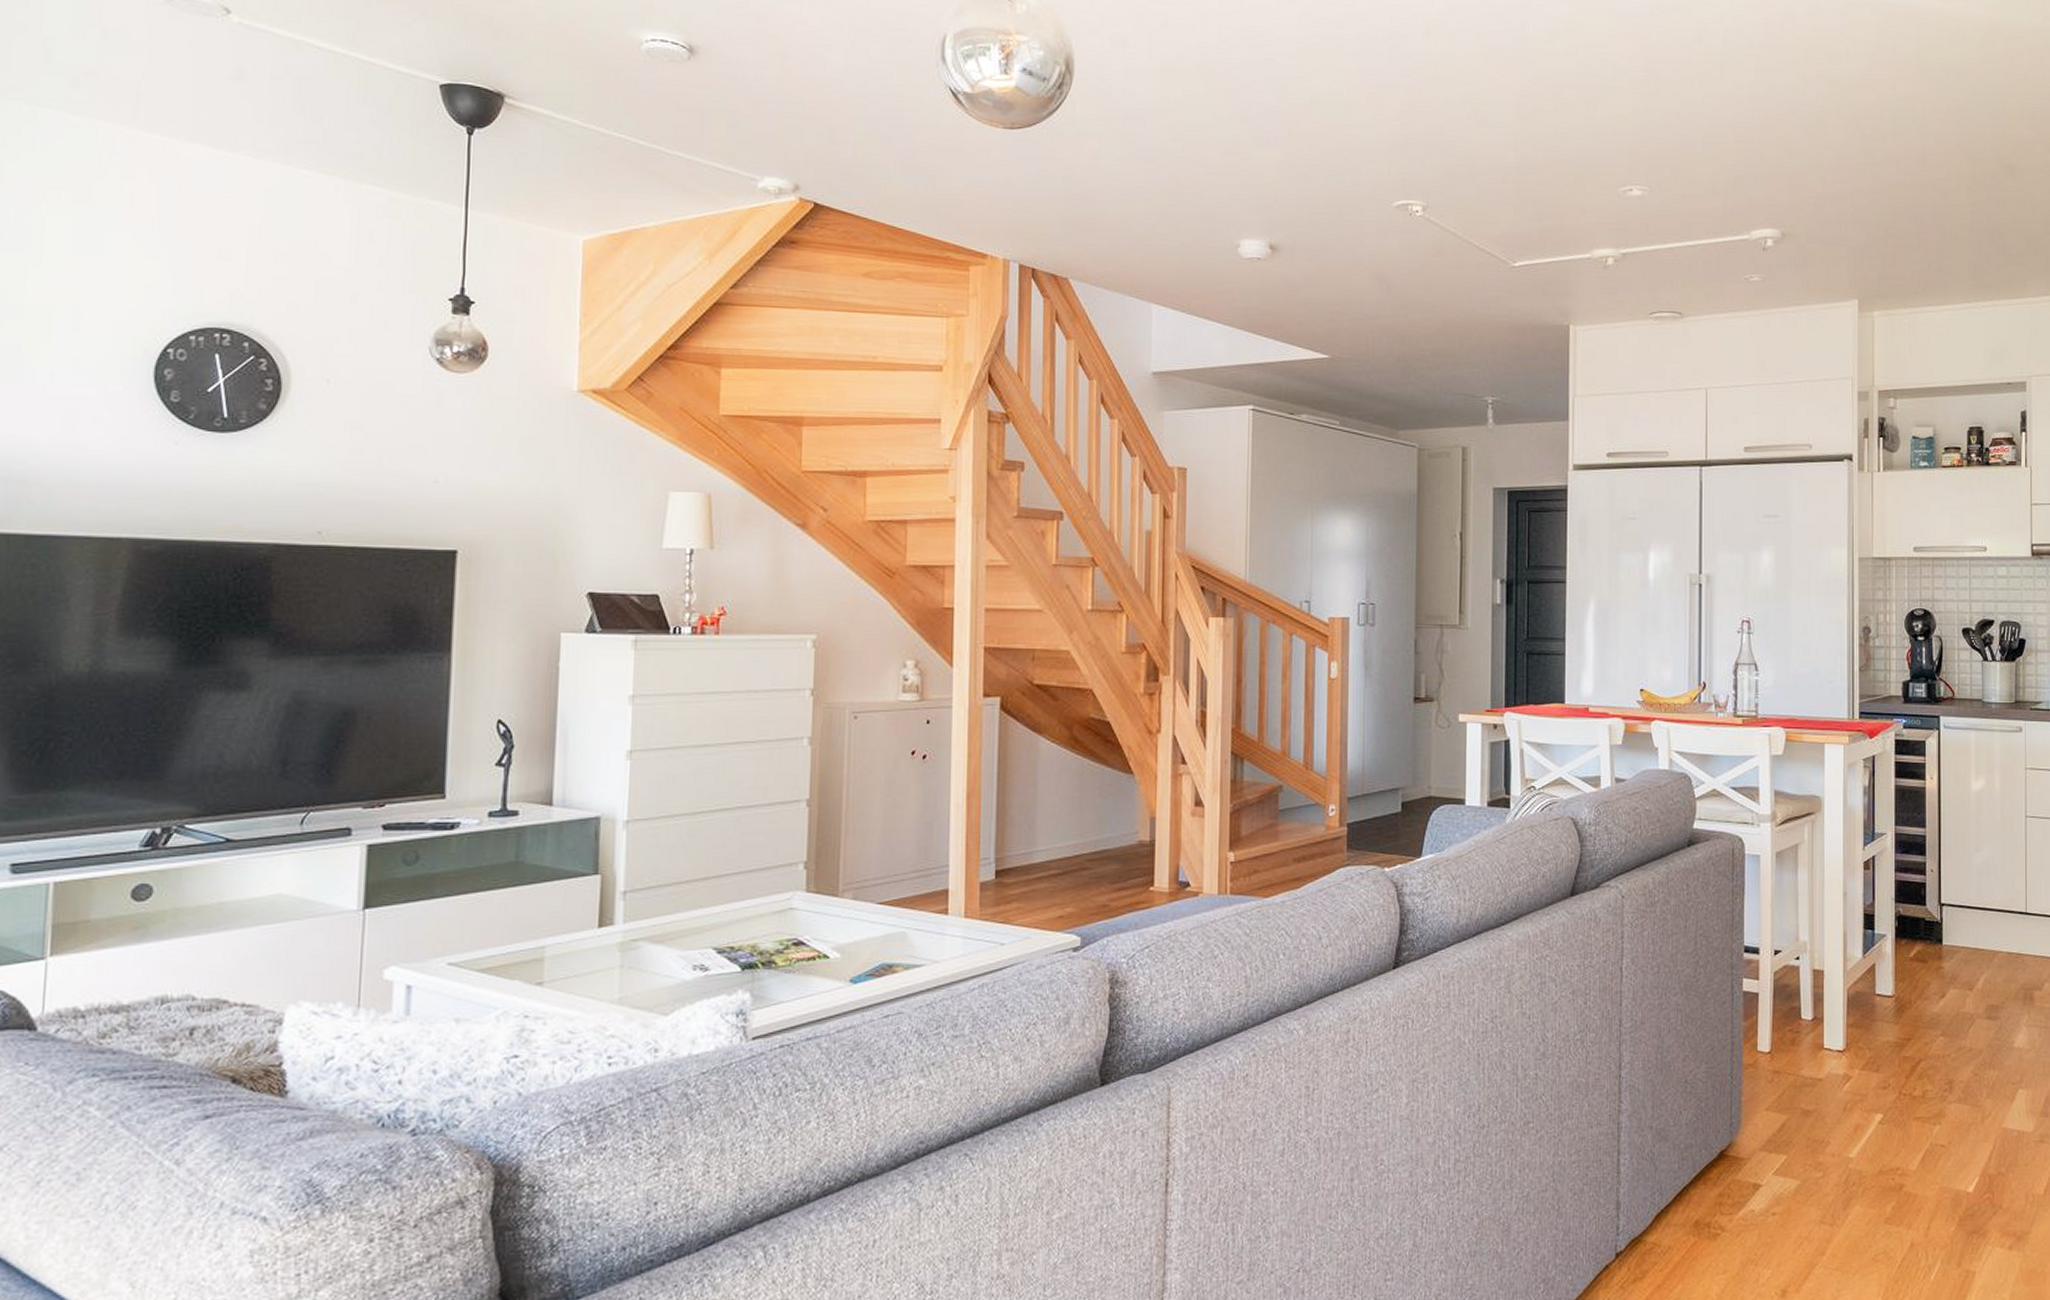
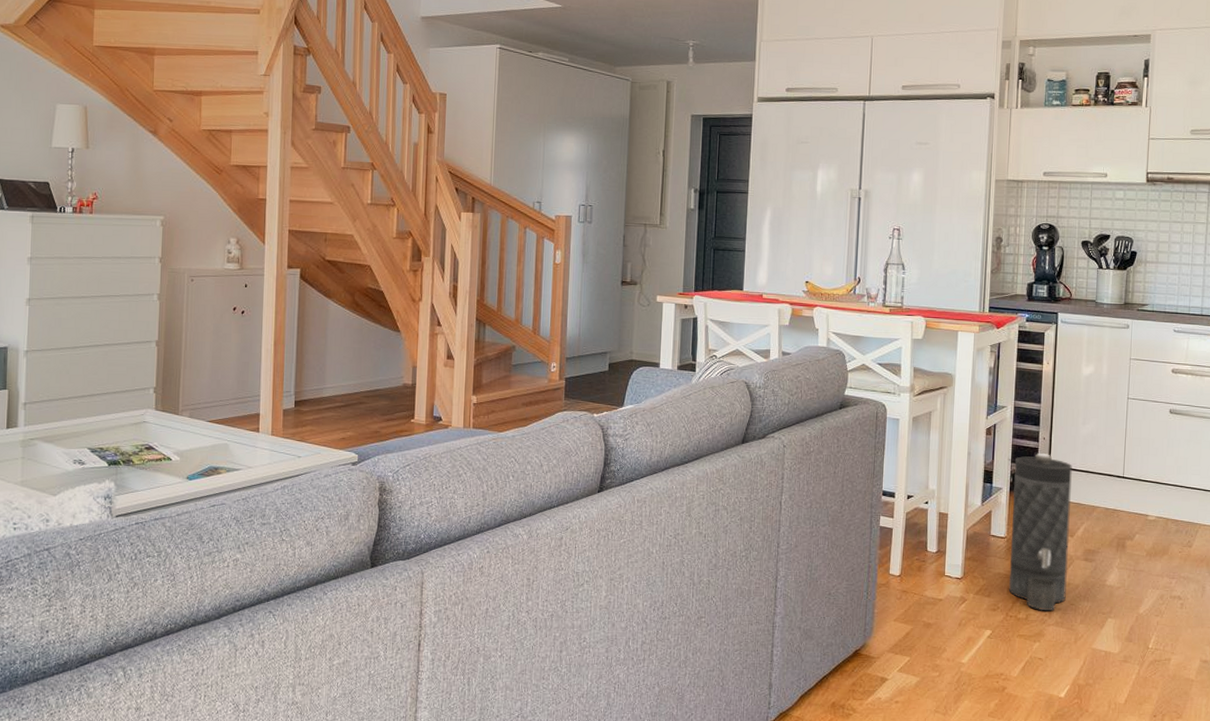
canister: none [1899,889,1968,1086] -> present [1008,453,1072,611]

